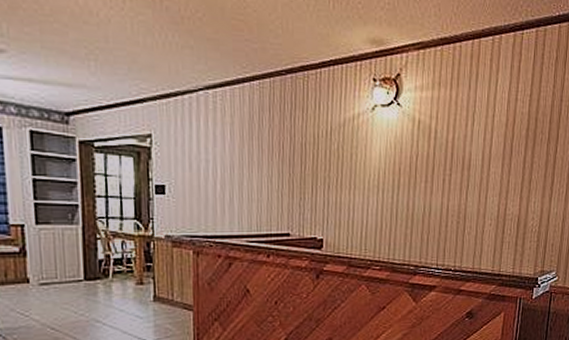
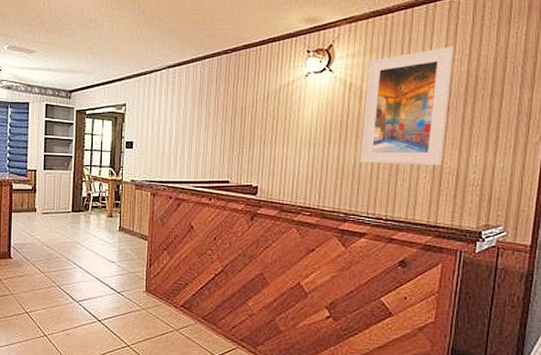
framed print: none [430,85,518,212] -> present [360,46,455,166]

